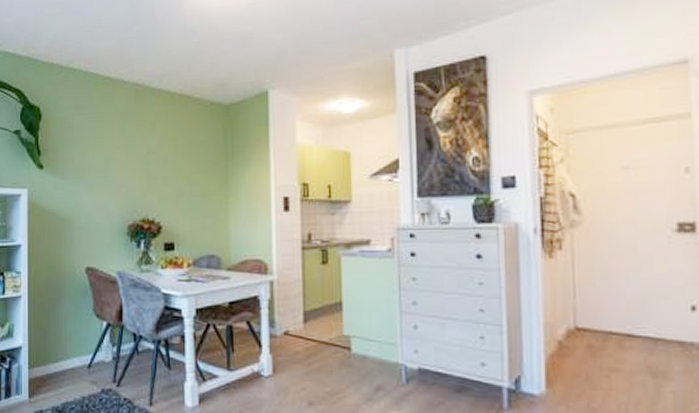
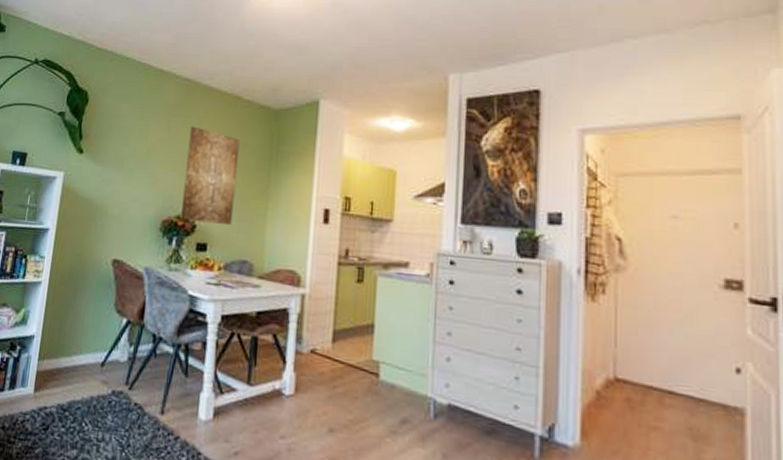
wall art: none [144,130,196,223] -> present [181,126,240,225]

